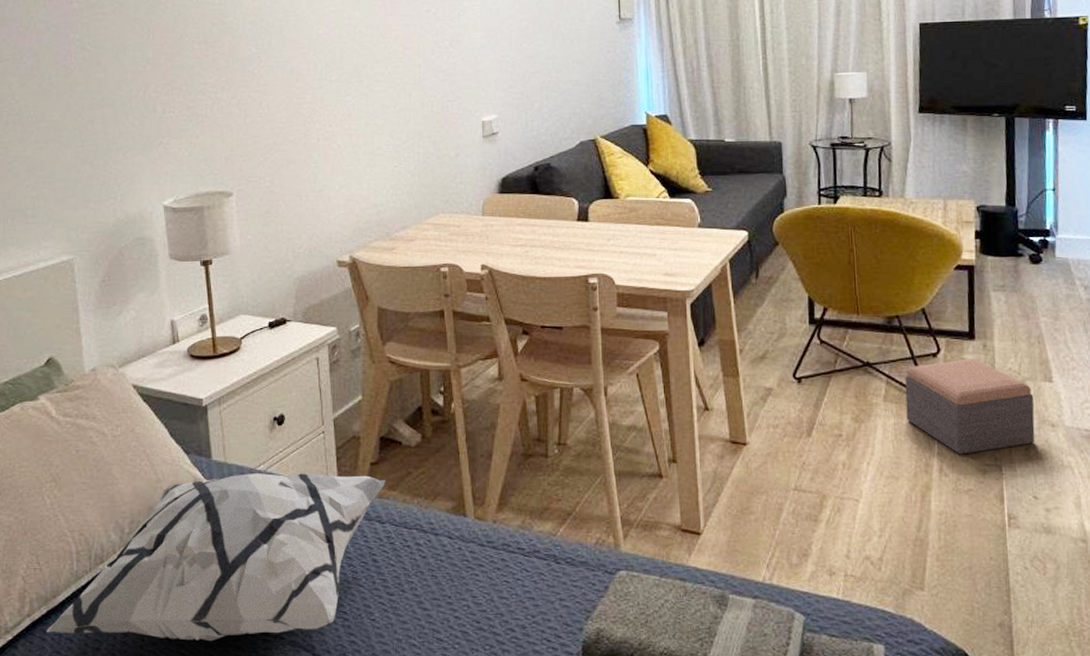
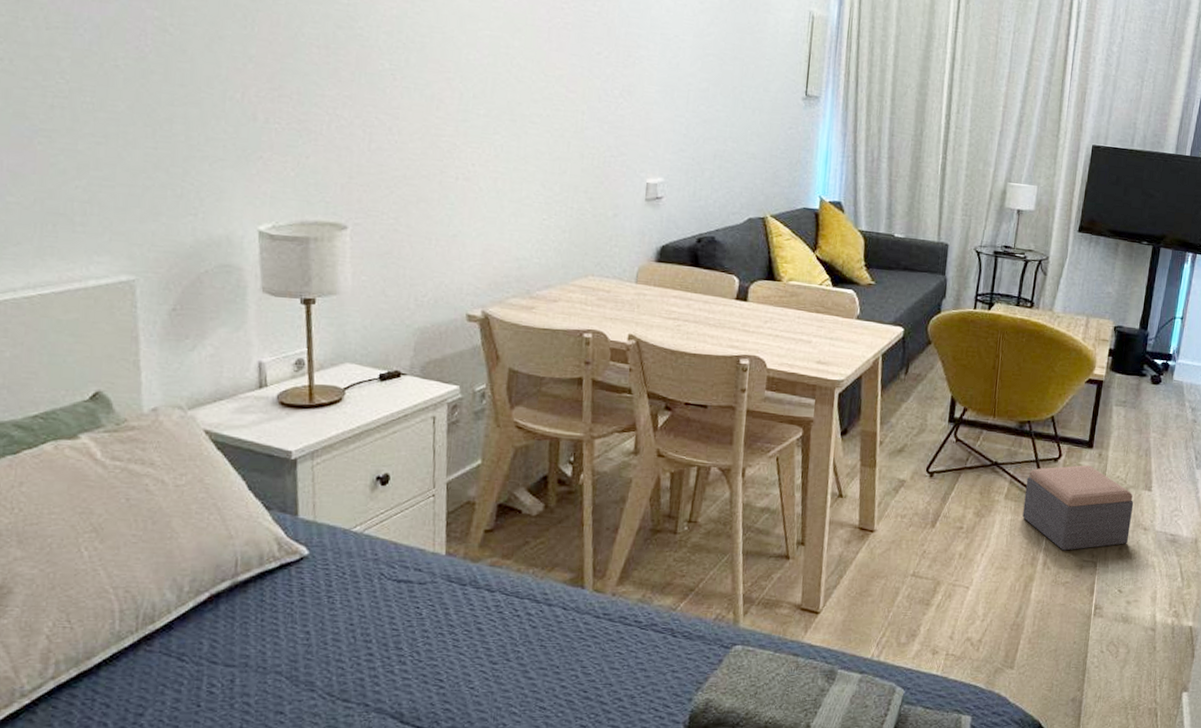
decorative pillow: present [46,473,386,642] -> none [75,534,500,708]

